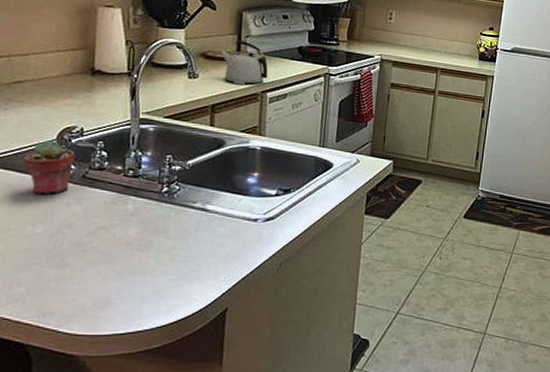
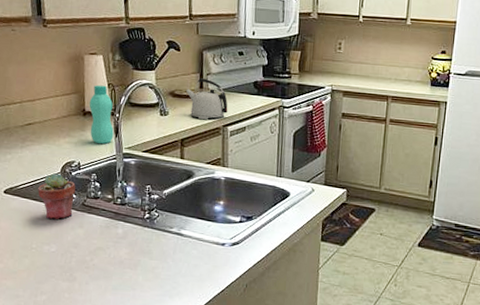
bottle: none [99,41,131,108] -> present [89,85,114,144]

